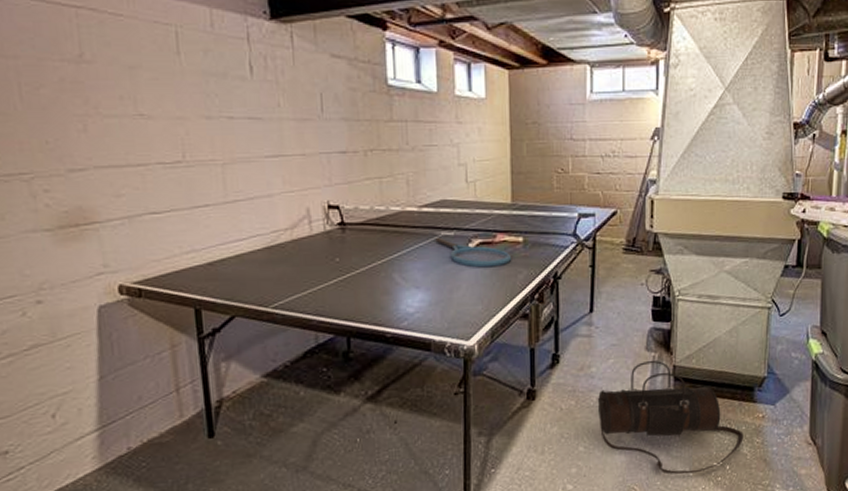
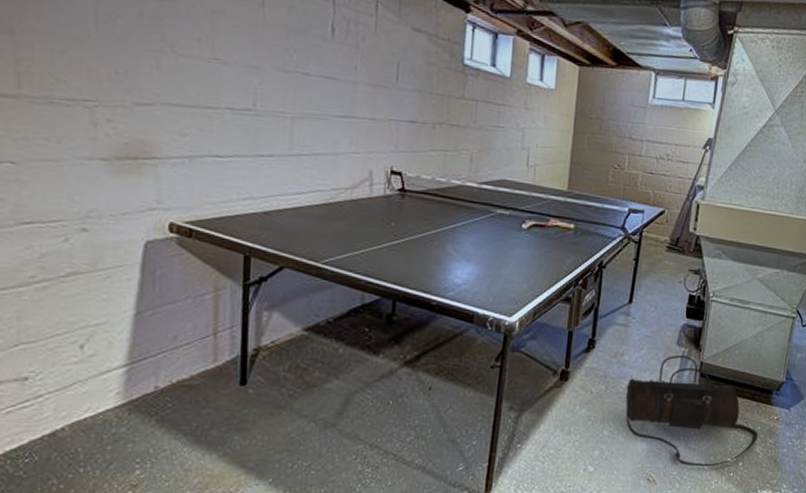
tennis racket: present [435,237,511,268] -> none [490,214,561,250]

